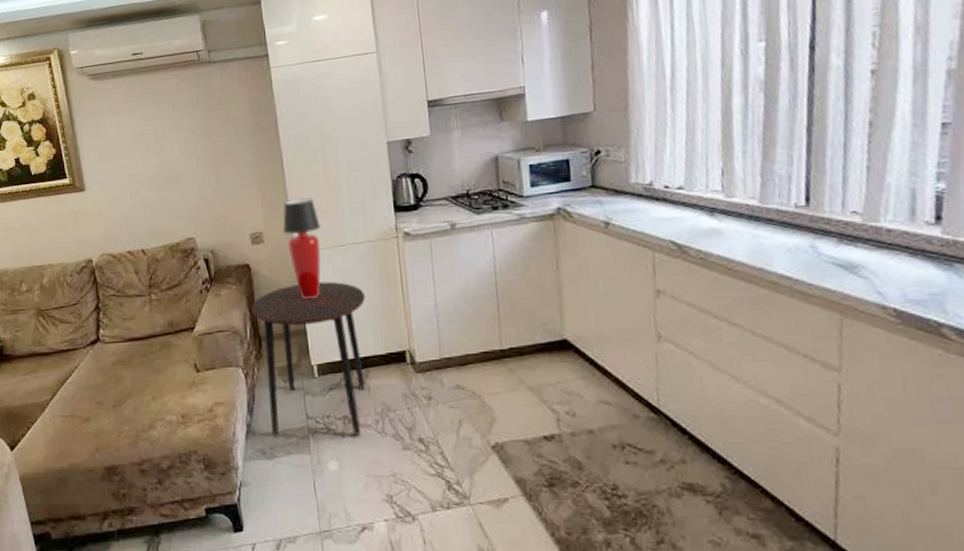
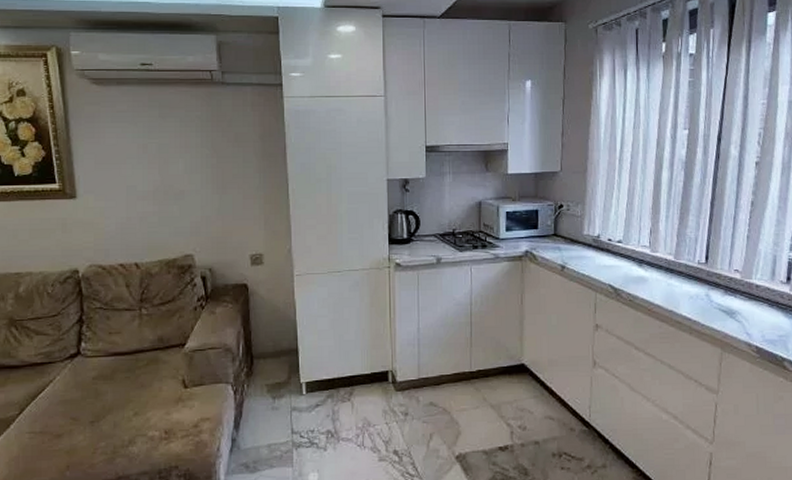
side table: present [251,281,366,435] -> none [246,304,357,449]
table lamp: present [282,198,322,300] -> none [282,224,319,321]

